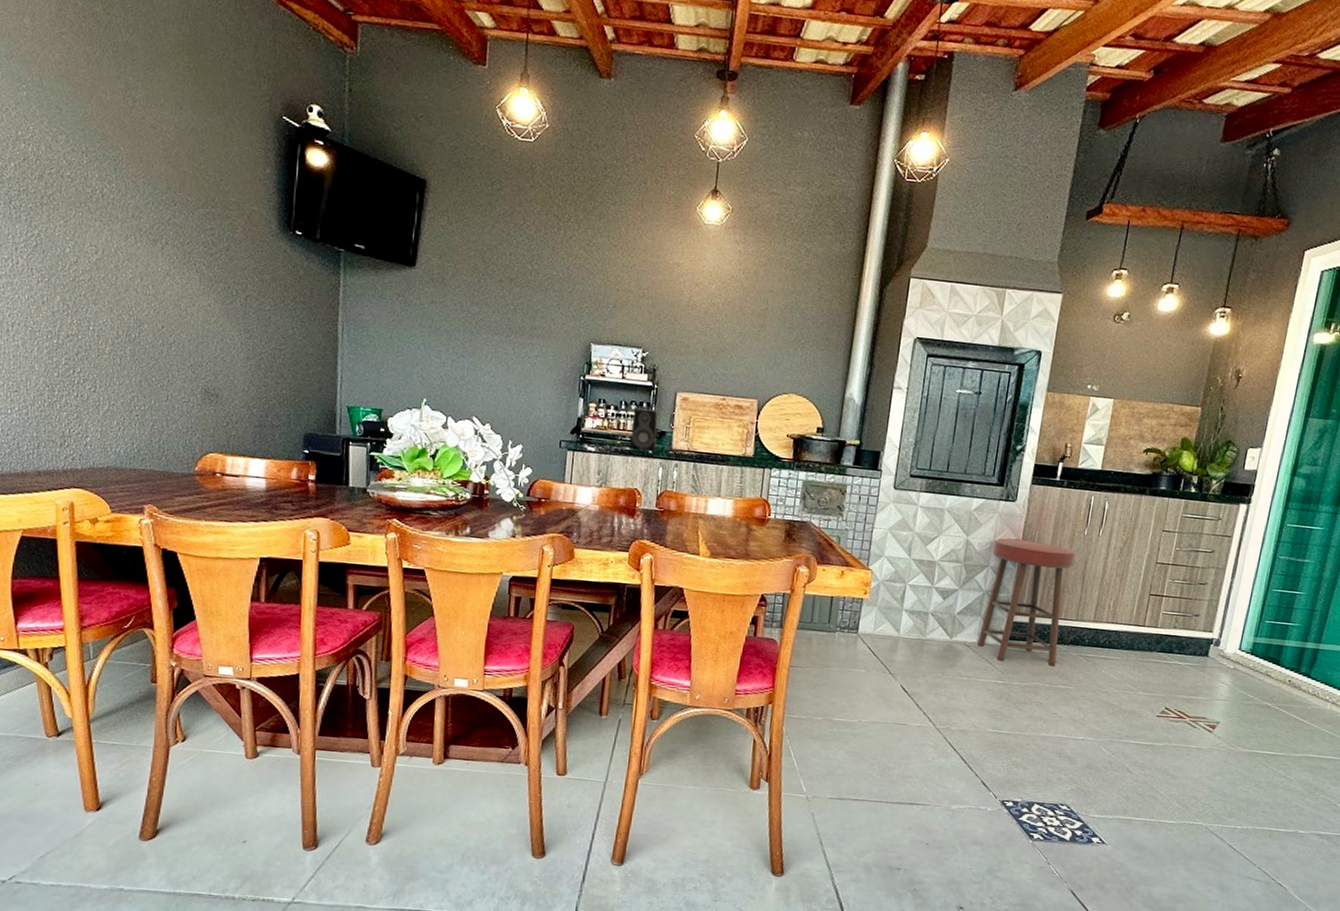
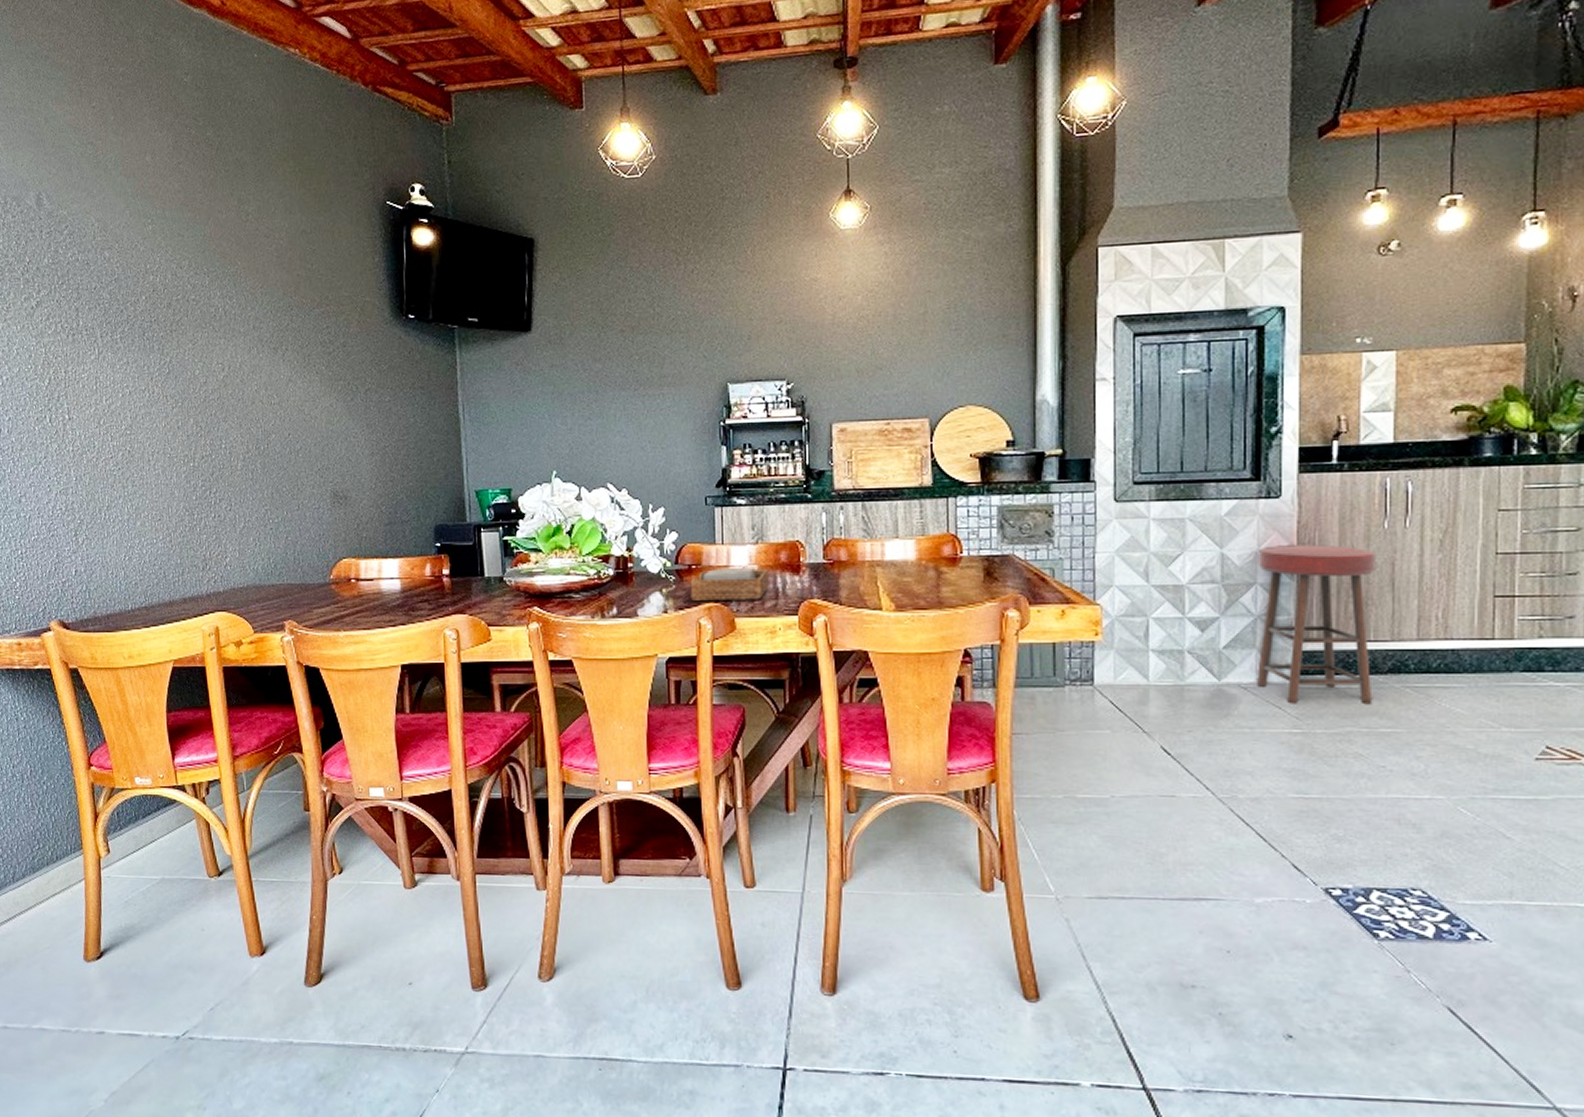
napkin holder: none [537,504,608,536] -> present [690,568,769,602]
speaker: present [631,408,658,451] -> none [785,448,815,495]

